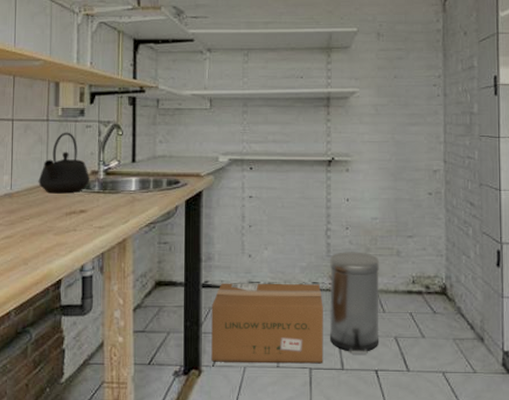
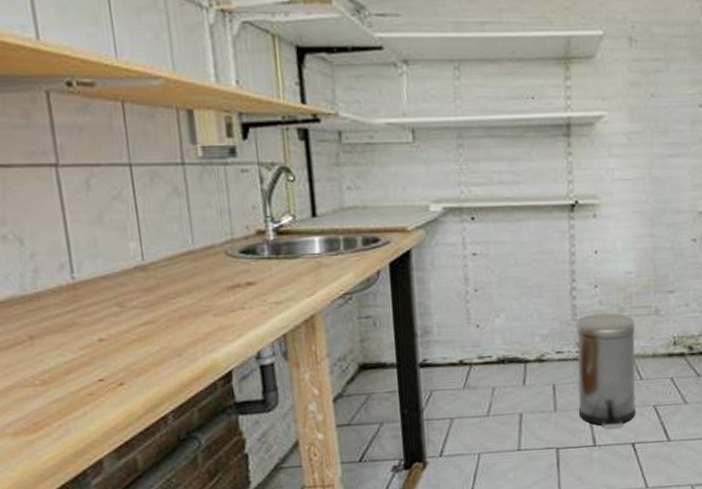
kettle: present [38,132,90,194] -> none [181,179,256,263]
box: present [211,283,323,364] -> none [433,354,572,452]

